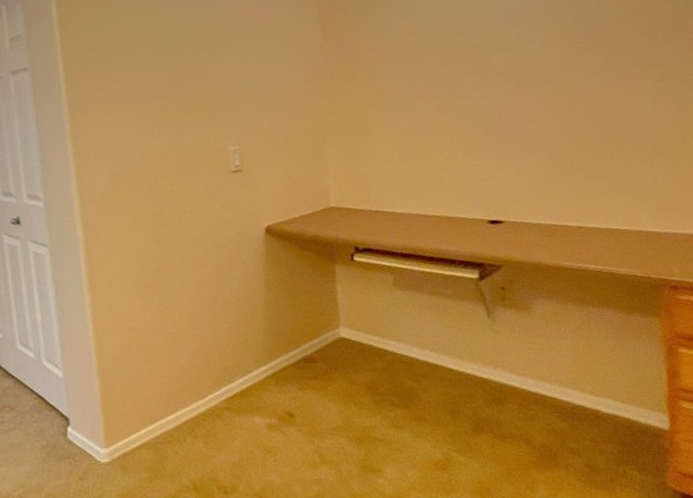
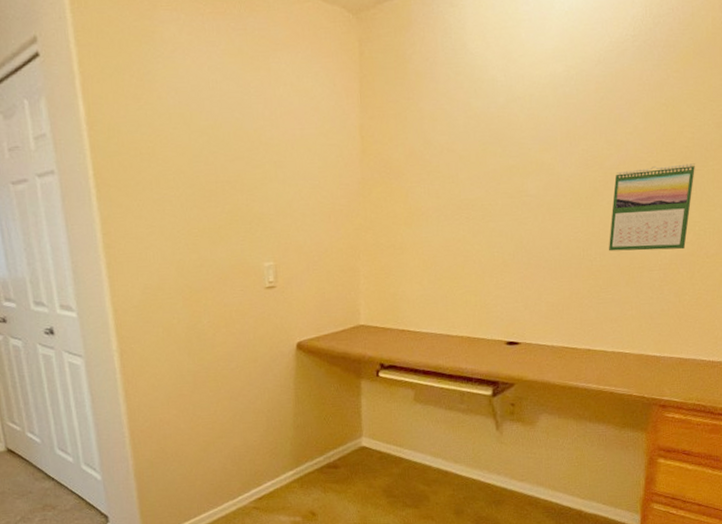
calendar: none [583,34,671,124] -> present [609,163,695,251]

